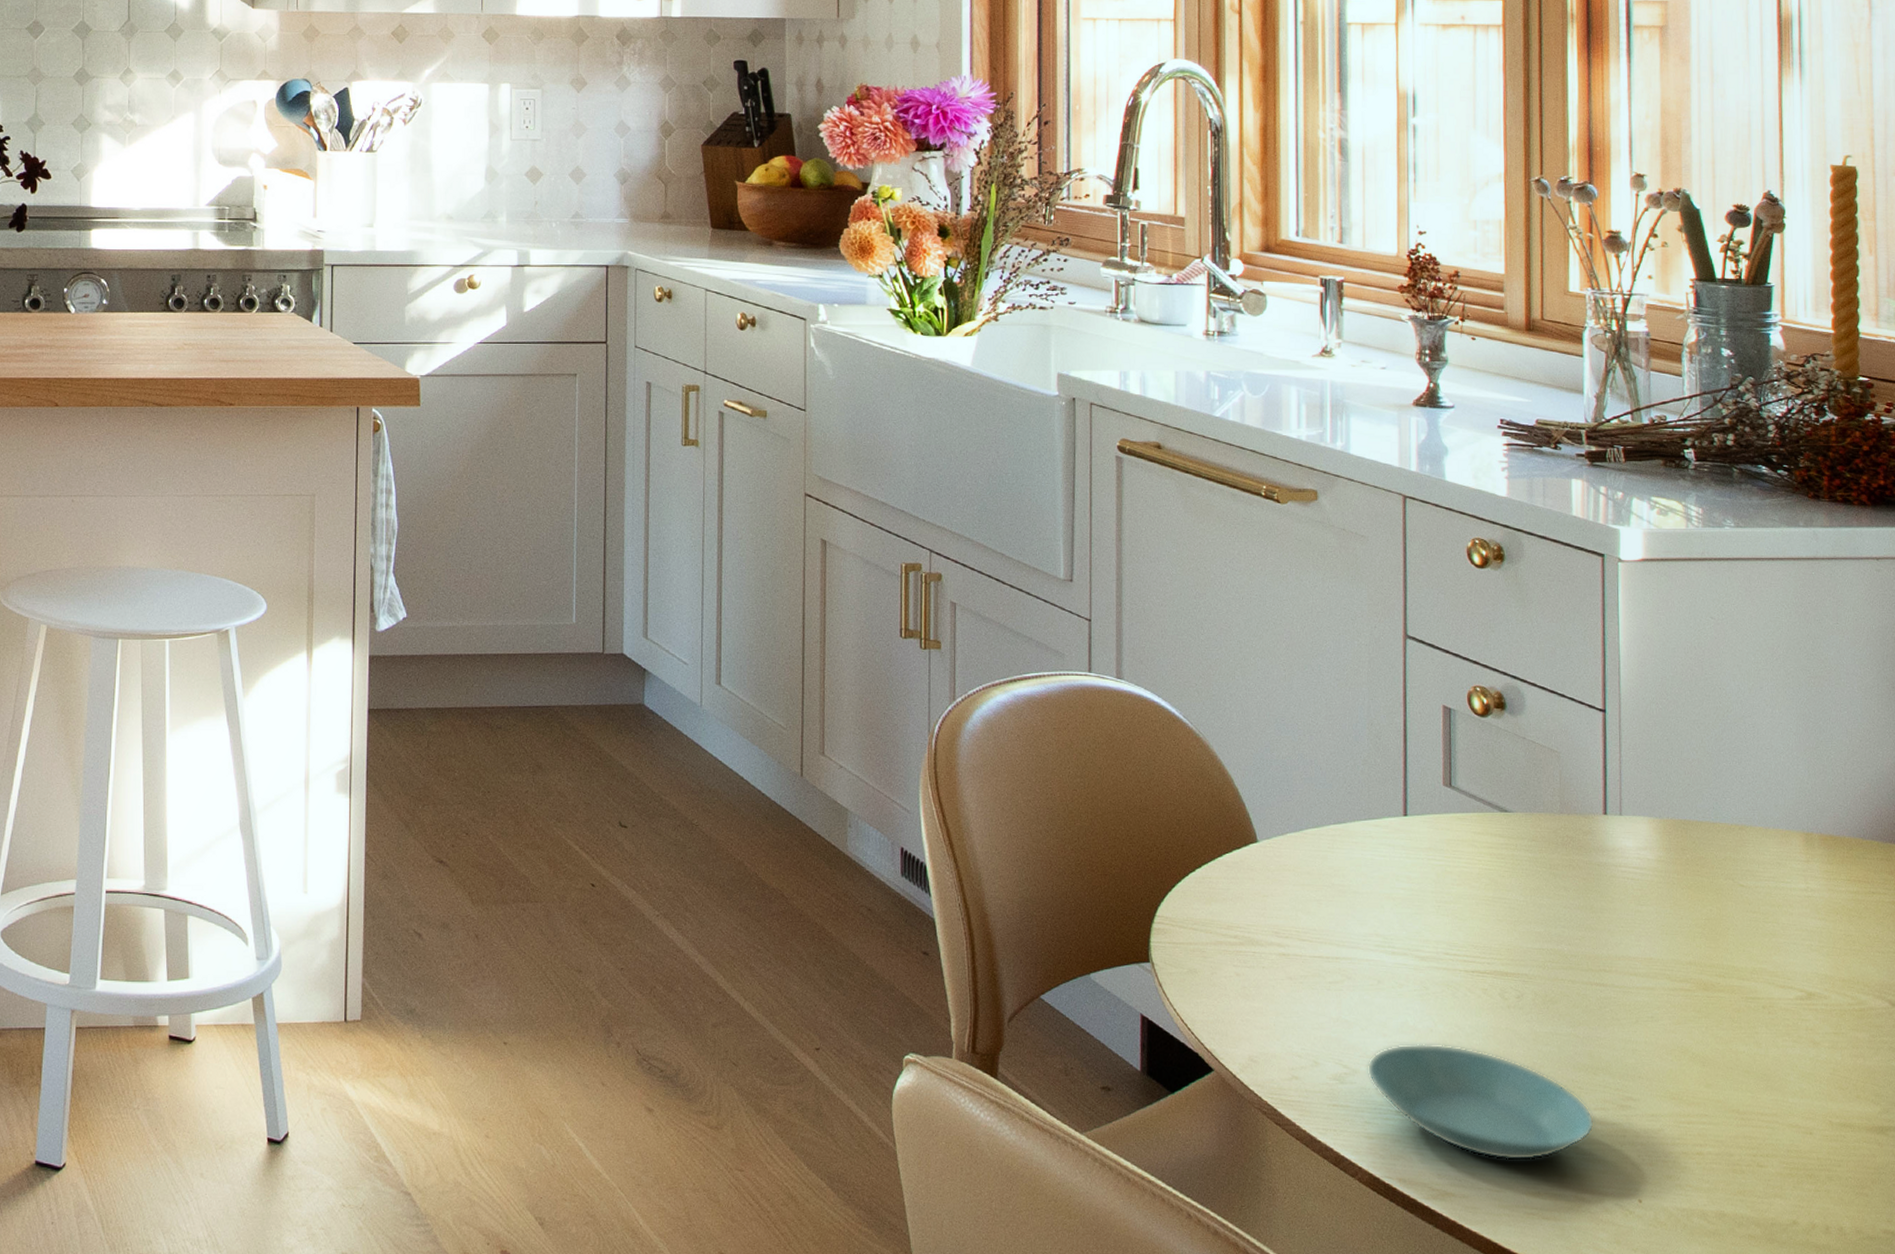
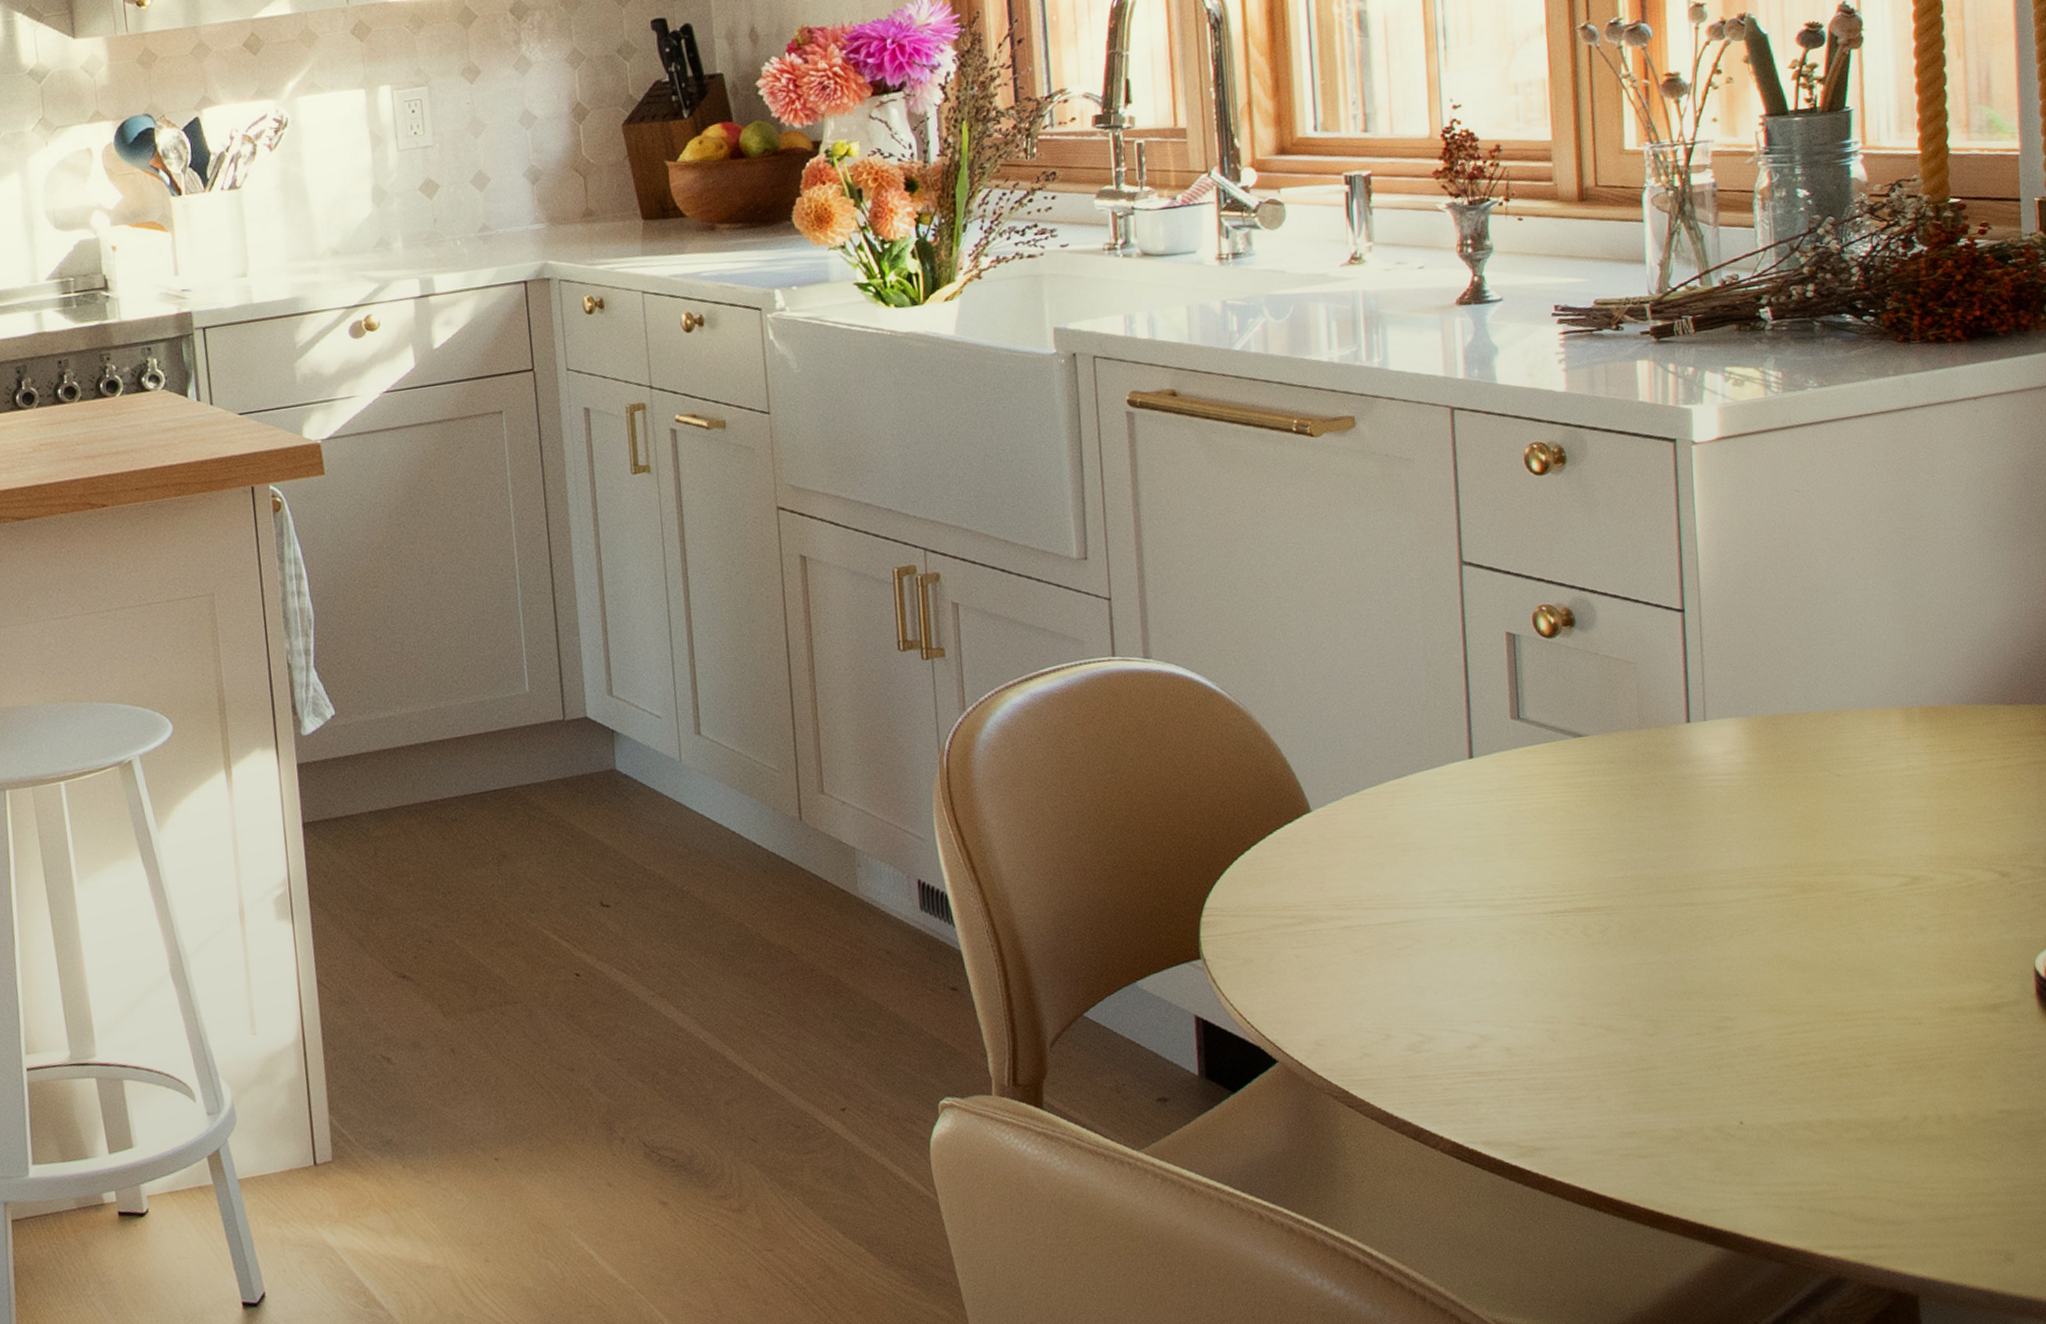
saucer: present [1367,1044,1595,1161] -> none [1443,993,1691,1105]

